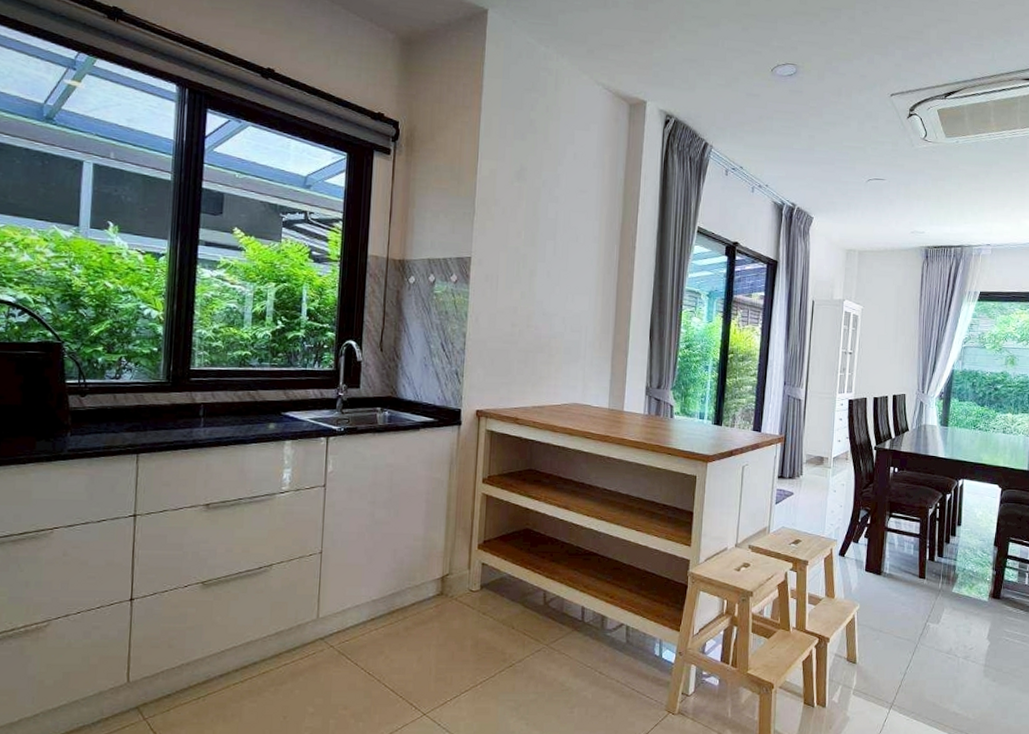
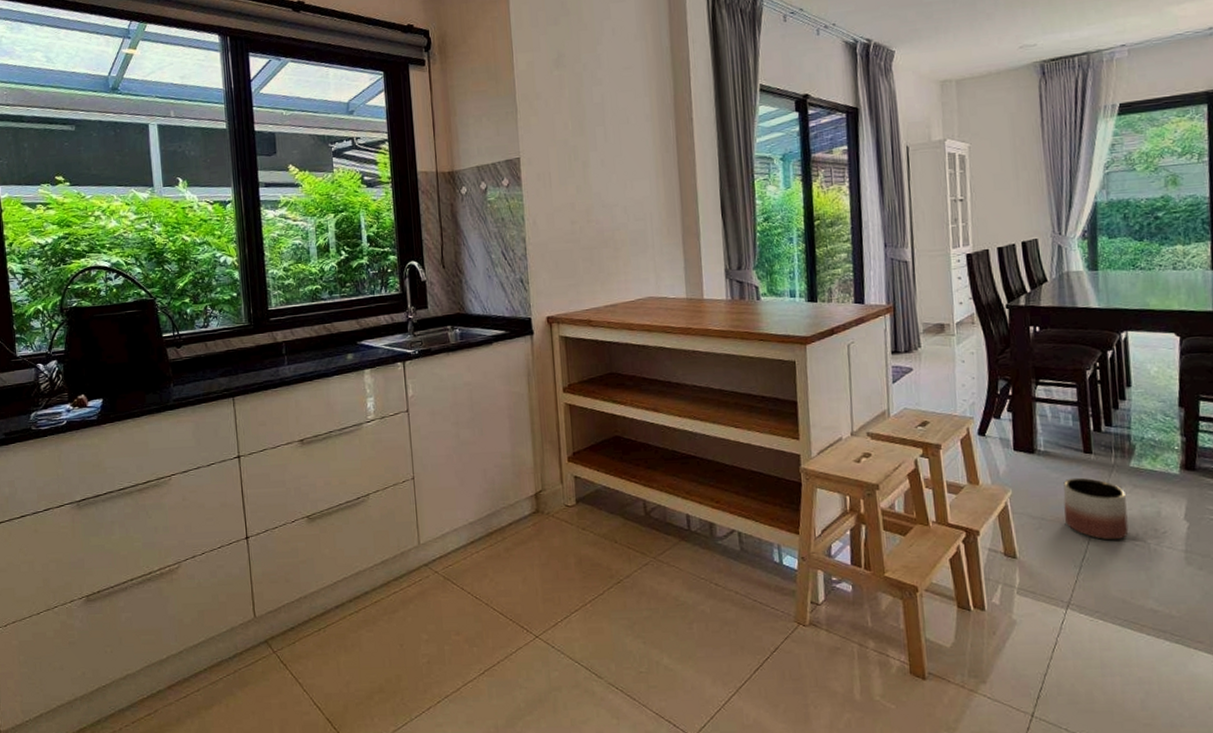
planter: none [898,598,946,653] -> present [1063,477,1129,541]

